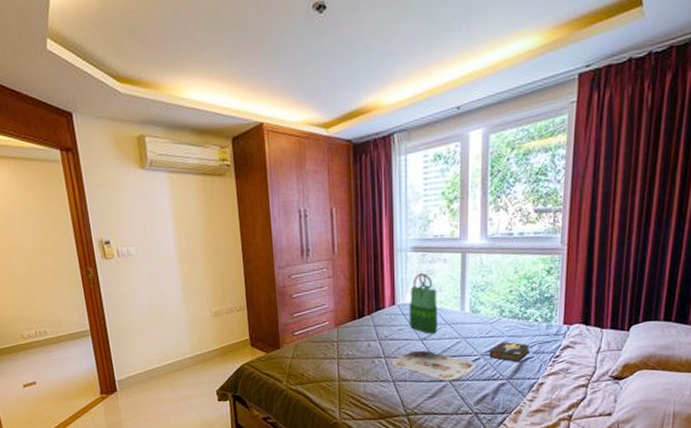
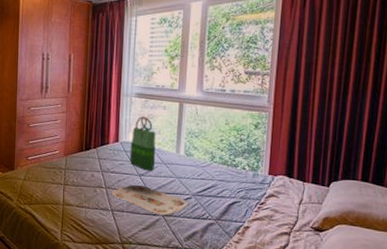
hardback book: present [489,342,531,363] -> none [200,185,238,206]

